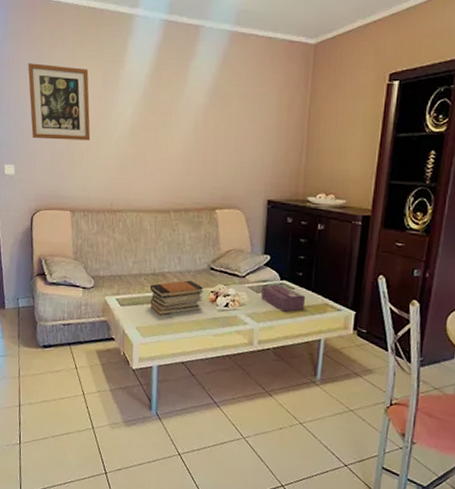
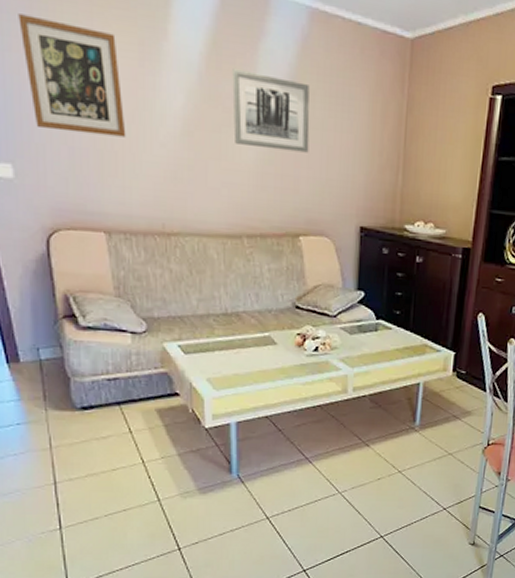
book stack: present [149,280,204,315] -> none [221,321,289,364]
wall art: none [168,84,228,142] -> present [232,69,310,153]
tissue box: present [261,284,305,312] -> none [355,324,403,355]

